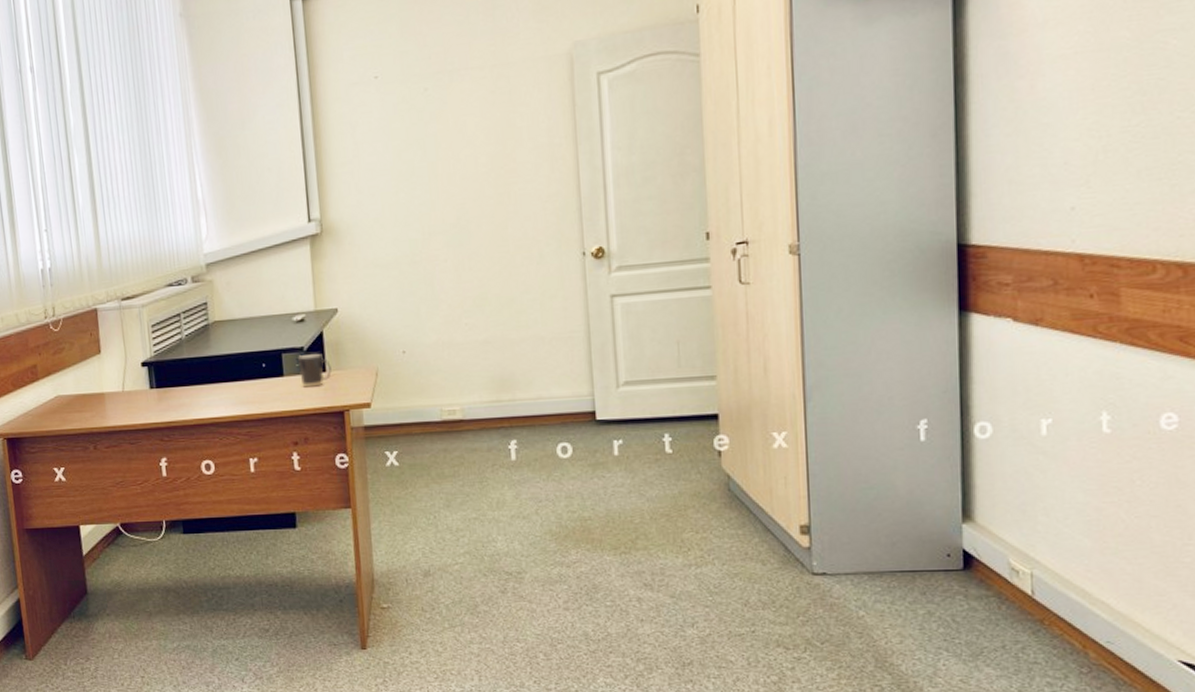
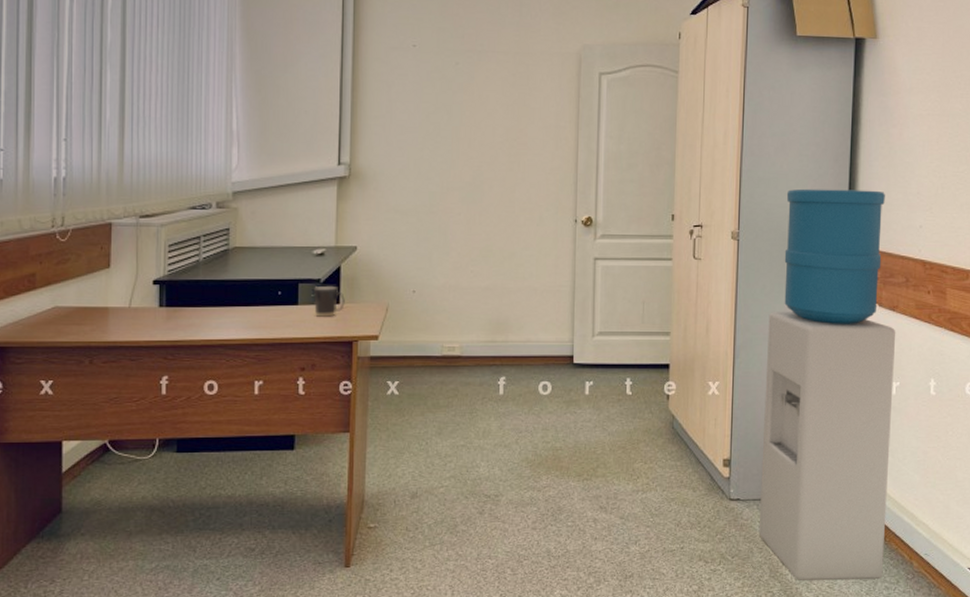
water cooler: none [849,167,1043,674] -> present [758,188,896,581]

